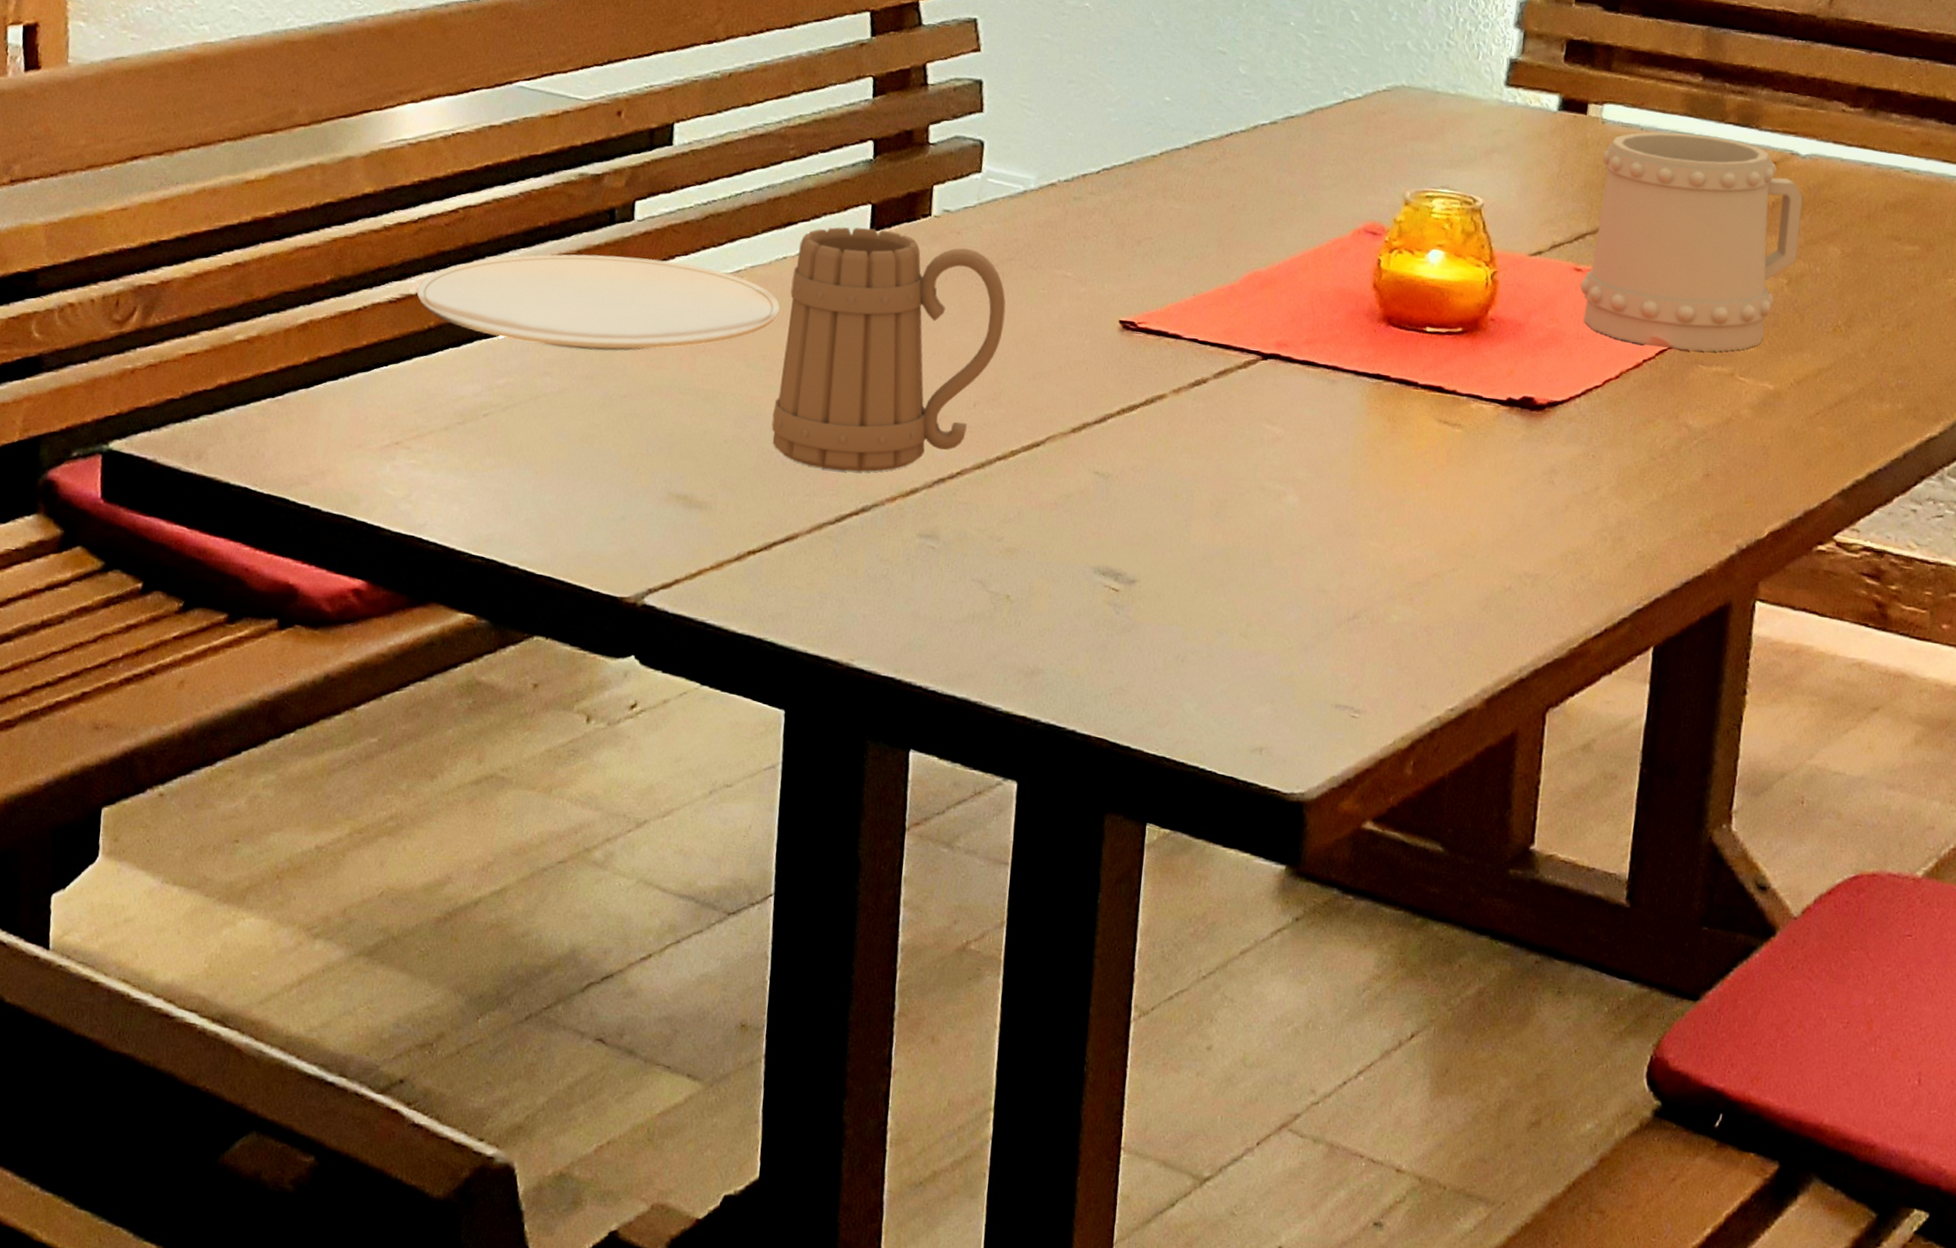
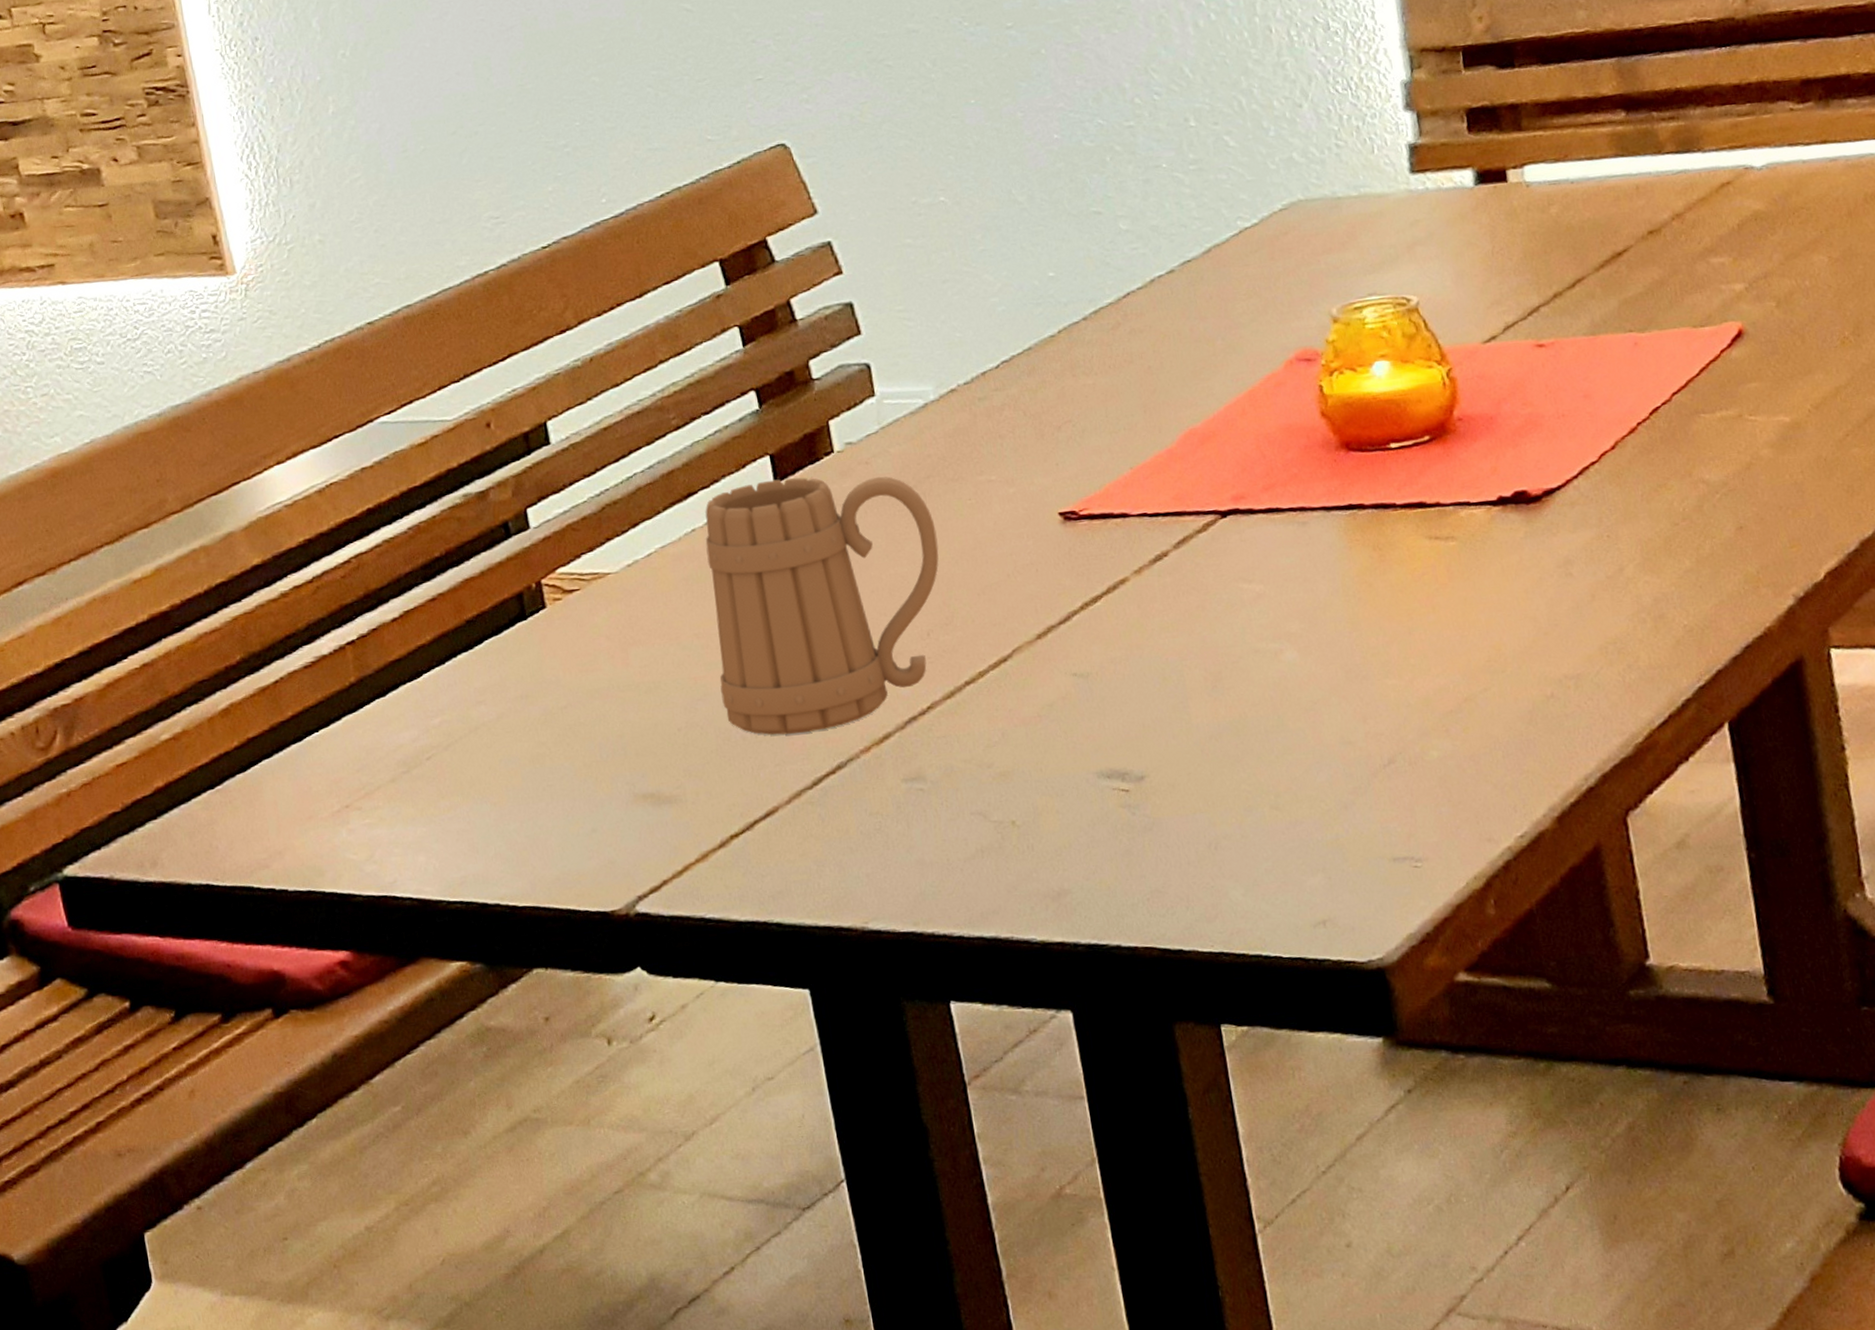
plate: present [416,254,780,351] -> none [329,559,701,677]
beer mug: present [1580,132,1803,352] -> none [1535,169,1781,408]

